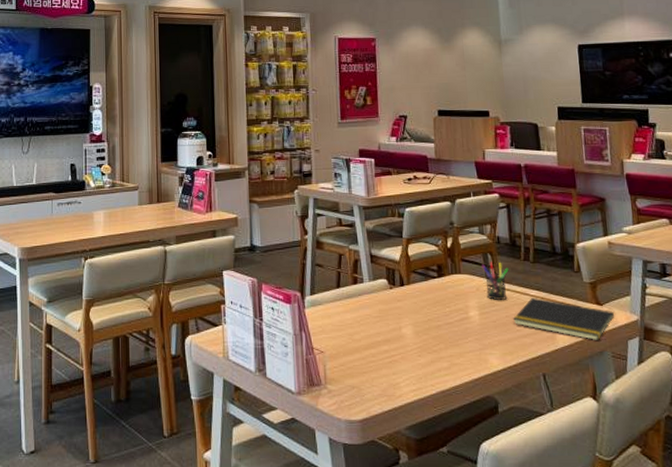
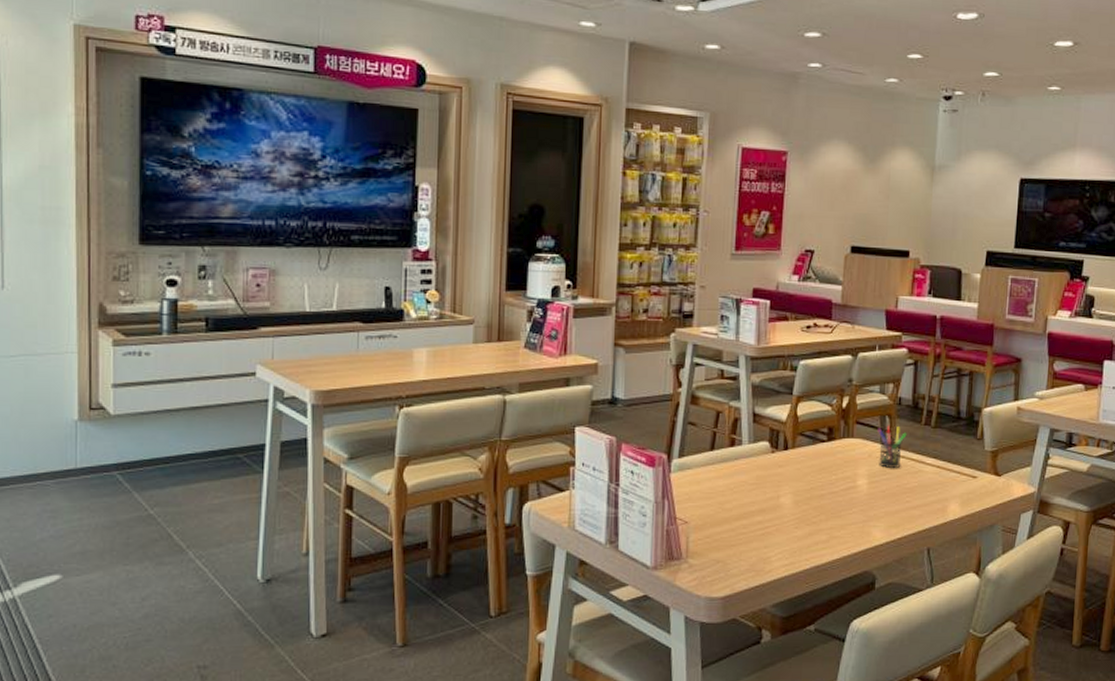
notepad: present [513,297,615,341] -> none [904,465,1012,514]

